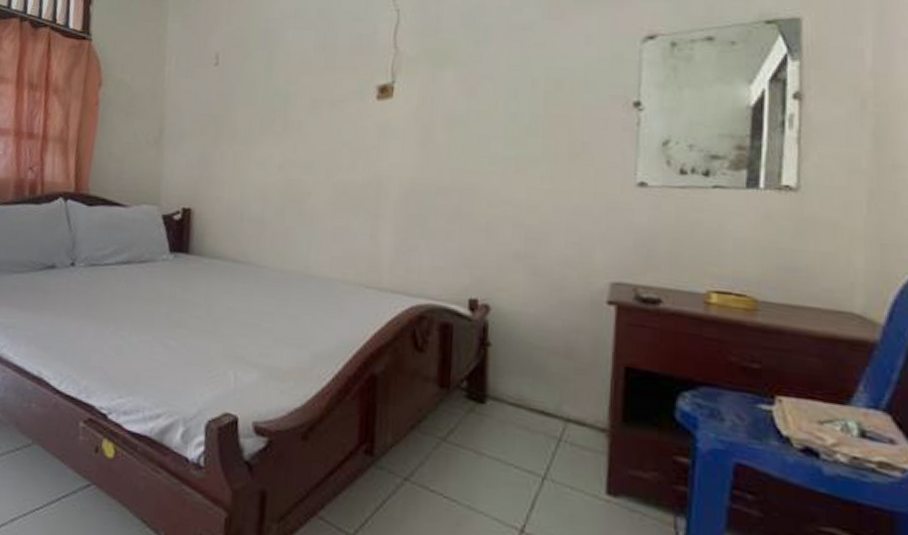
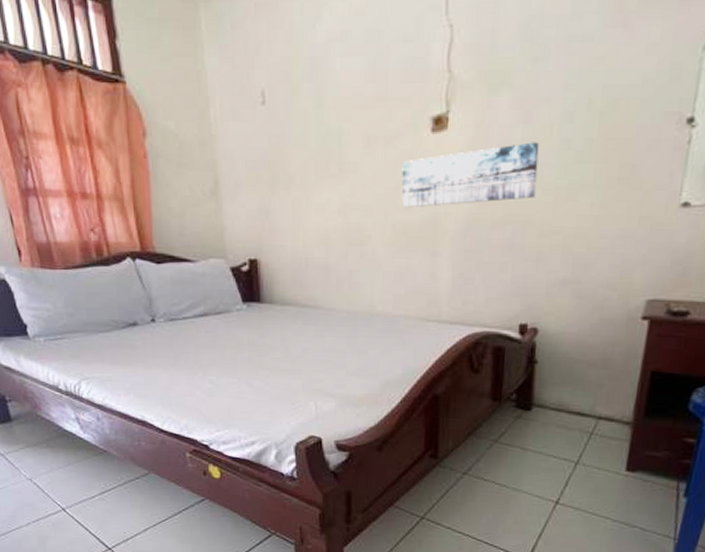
wall art: none [345,114,485,169] -> present [401,142,540,208]

